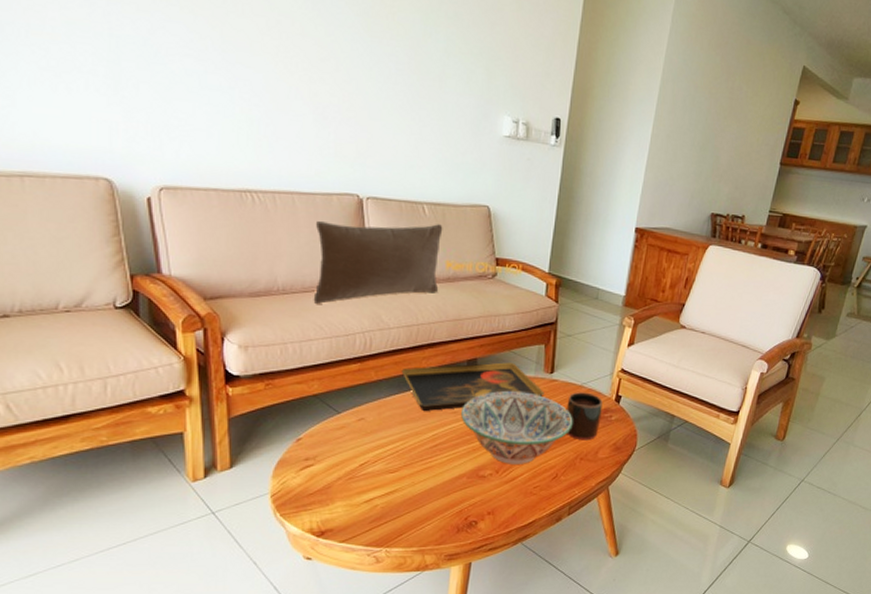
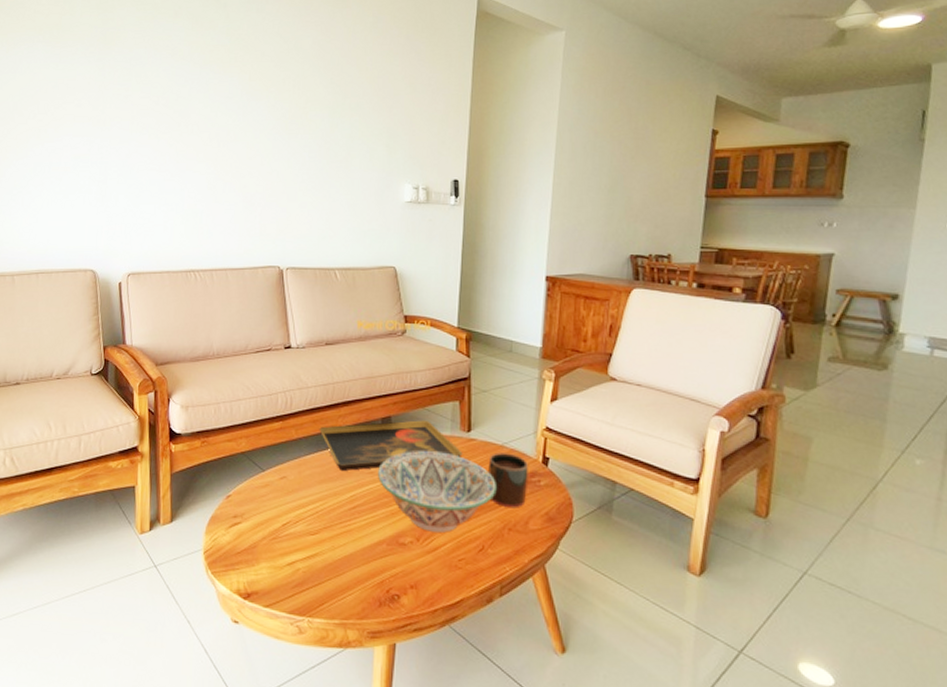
pillow: present [313,221,443,304] -> none [242,287,354,366]

